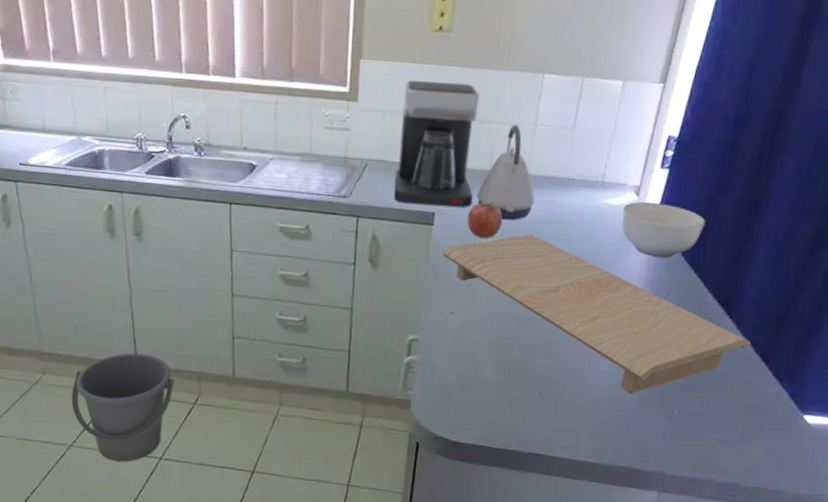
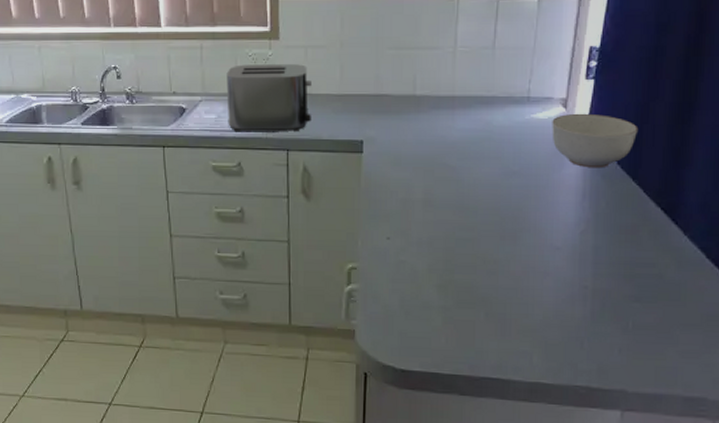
bucket: present [71,352,175,462] -> none [21,299,120,410]
toaster: none [298,124,388,198] -> present [226,64,311,132]
coffee maker: present [394,80,480,208] -> none [321,13,399,134]
cutting board: present [442,234,752,393] -> none [374,155,702,308]
fruit: present [467,201,503,238] -> none [396,125,432,161]
kettle: present [477,124,535,221] -> none [403,48,462,143]

